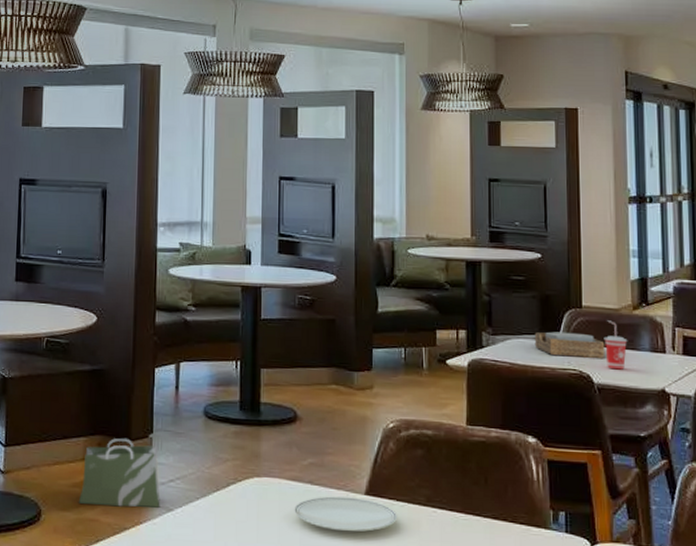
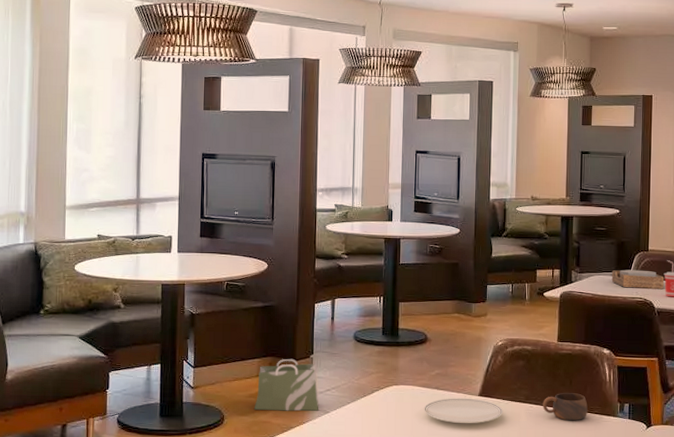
cup: none [449,493,510,532] -> present [543,392,588,420]

